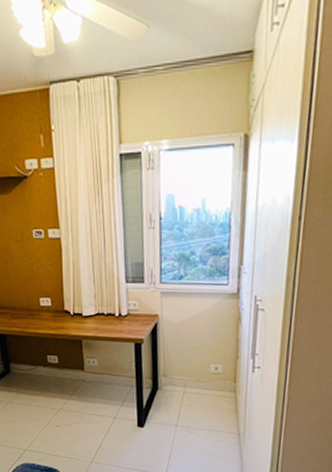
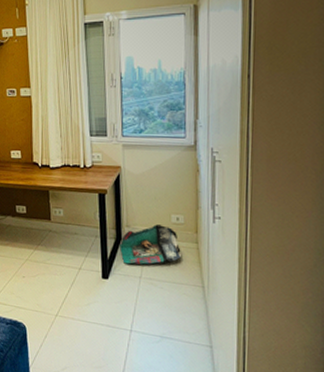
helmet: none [155,374,218,414] -> present [119,224,181,265]

